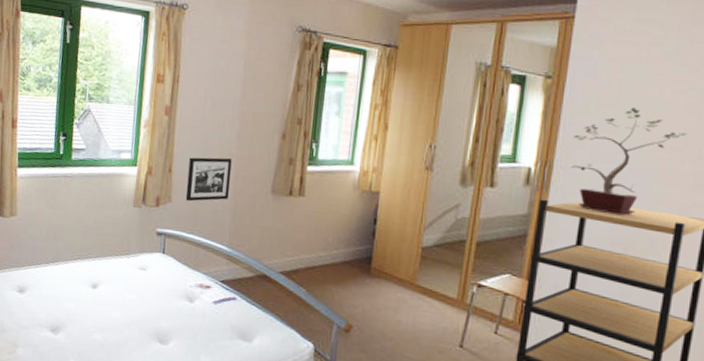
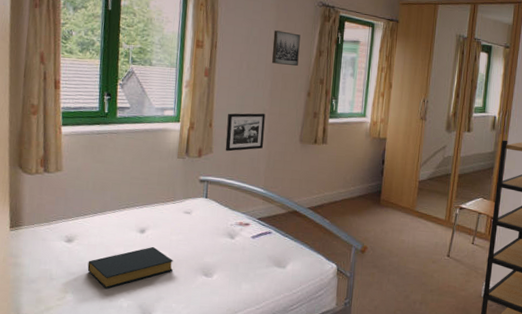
hardback book: none [38,304,126,347] -> present [87,246,173,289]
wall art: none [241,61,275,104] -> present [272,30,301,67]

